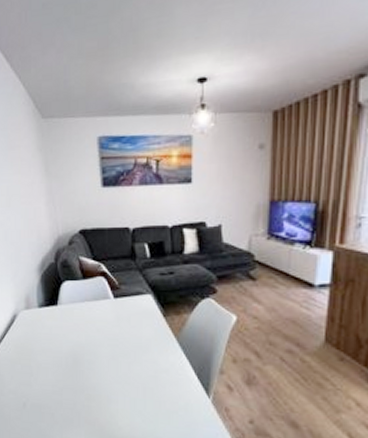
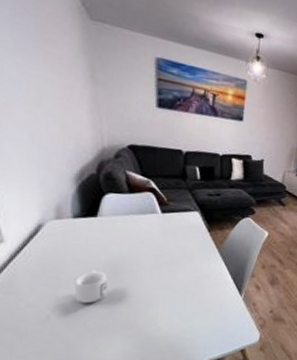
mug: none [43,359,70,394] -> present [74,270,108,303]

